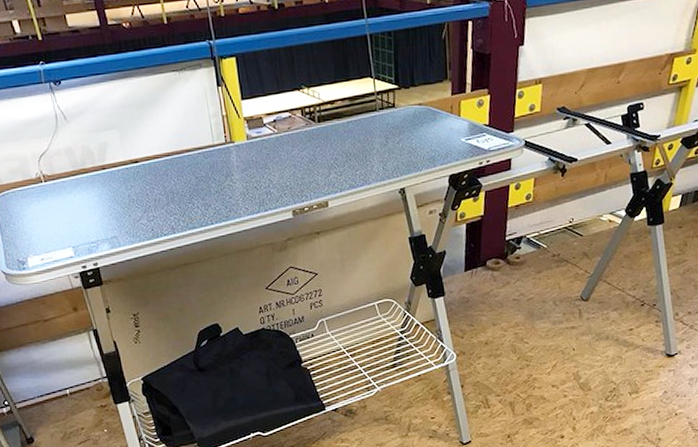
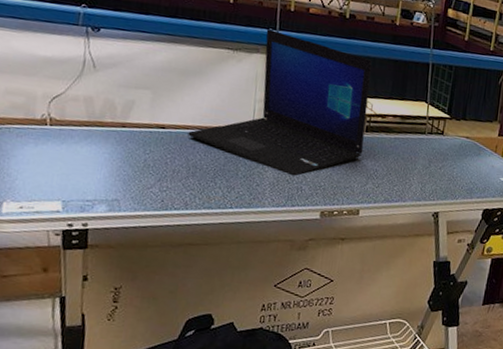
laptop: none [159,41,320,182] -> present [188,29,372,176]

